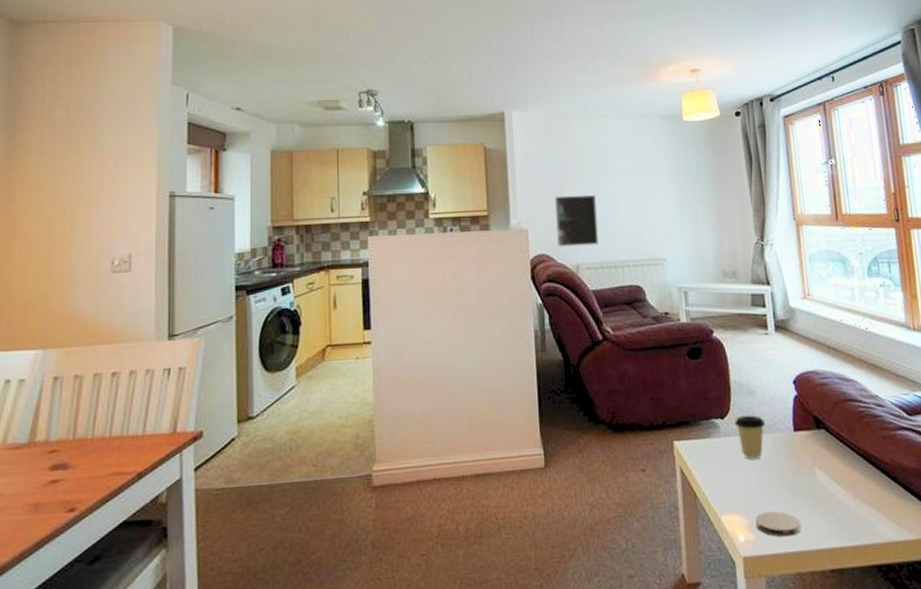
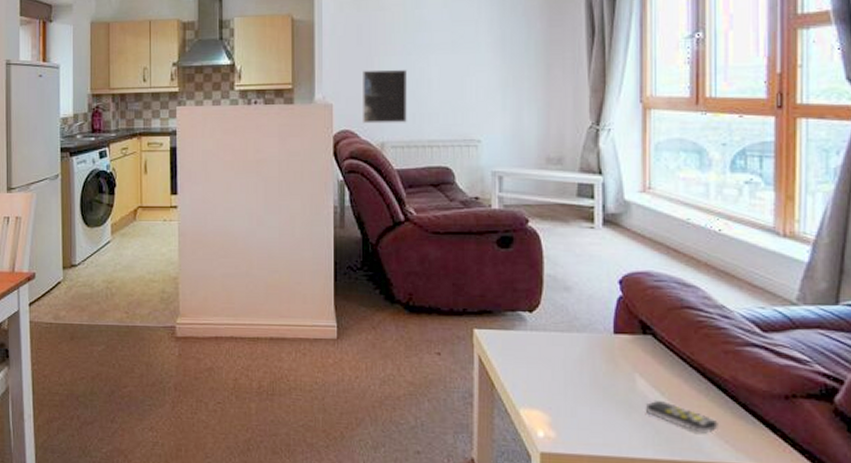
coffee cup: present [734,415,766,460] -> none [543,311,581,357]
coaster: present [755,511,801,537] -> none [558,412,611,440]
remote control: none [826,489,886,516] -> present [645,399,718,434]

